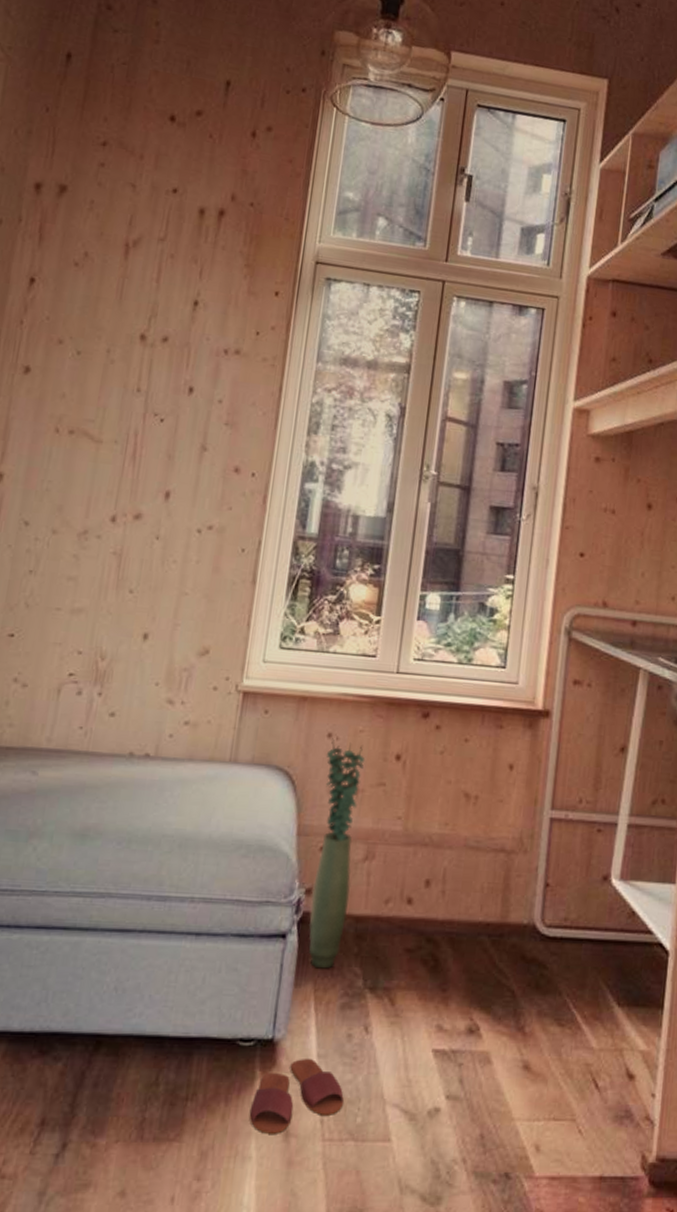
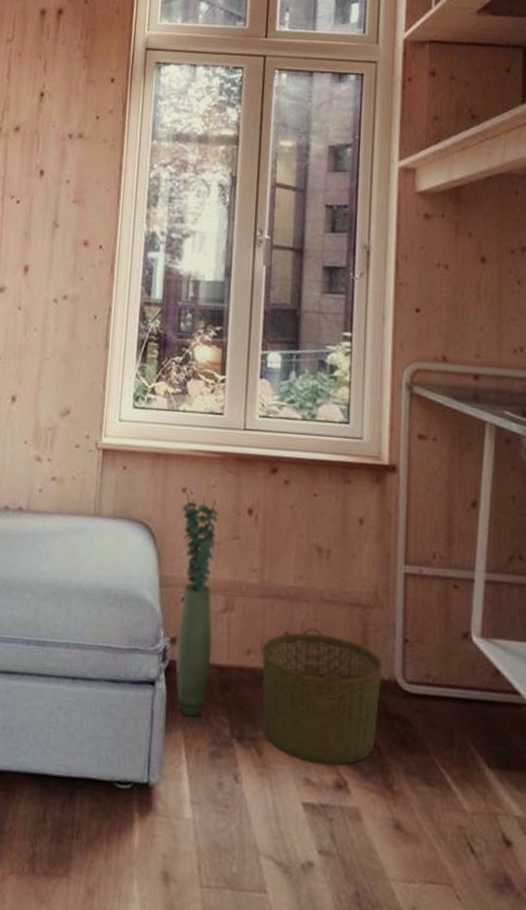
slippers: present [249,1058,344,1134] -> none [130,803,218,877]
basket: none [398,874,523,1012] -> present [260,627,383,766]

